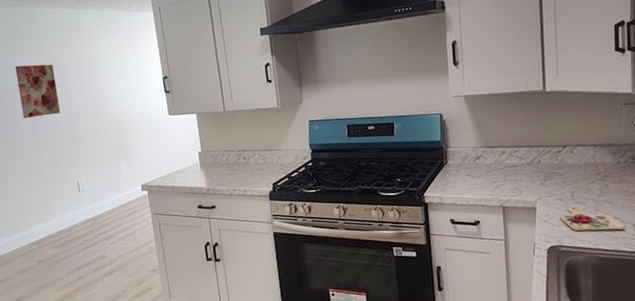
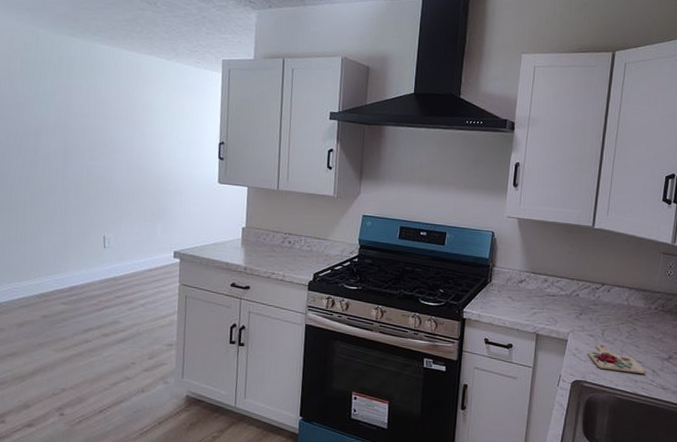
wall art: present [15,64,61,118] -> none [56,99,102,160]

